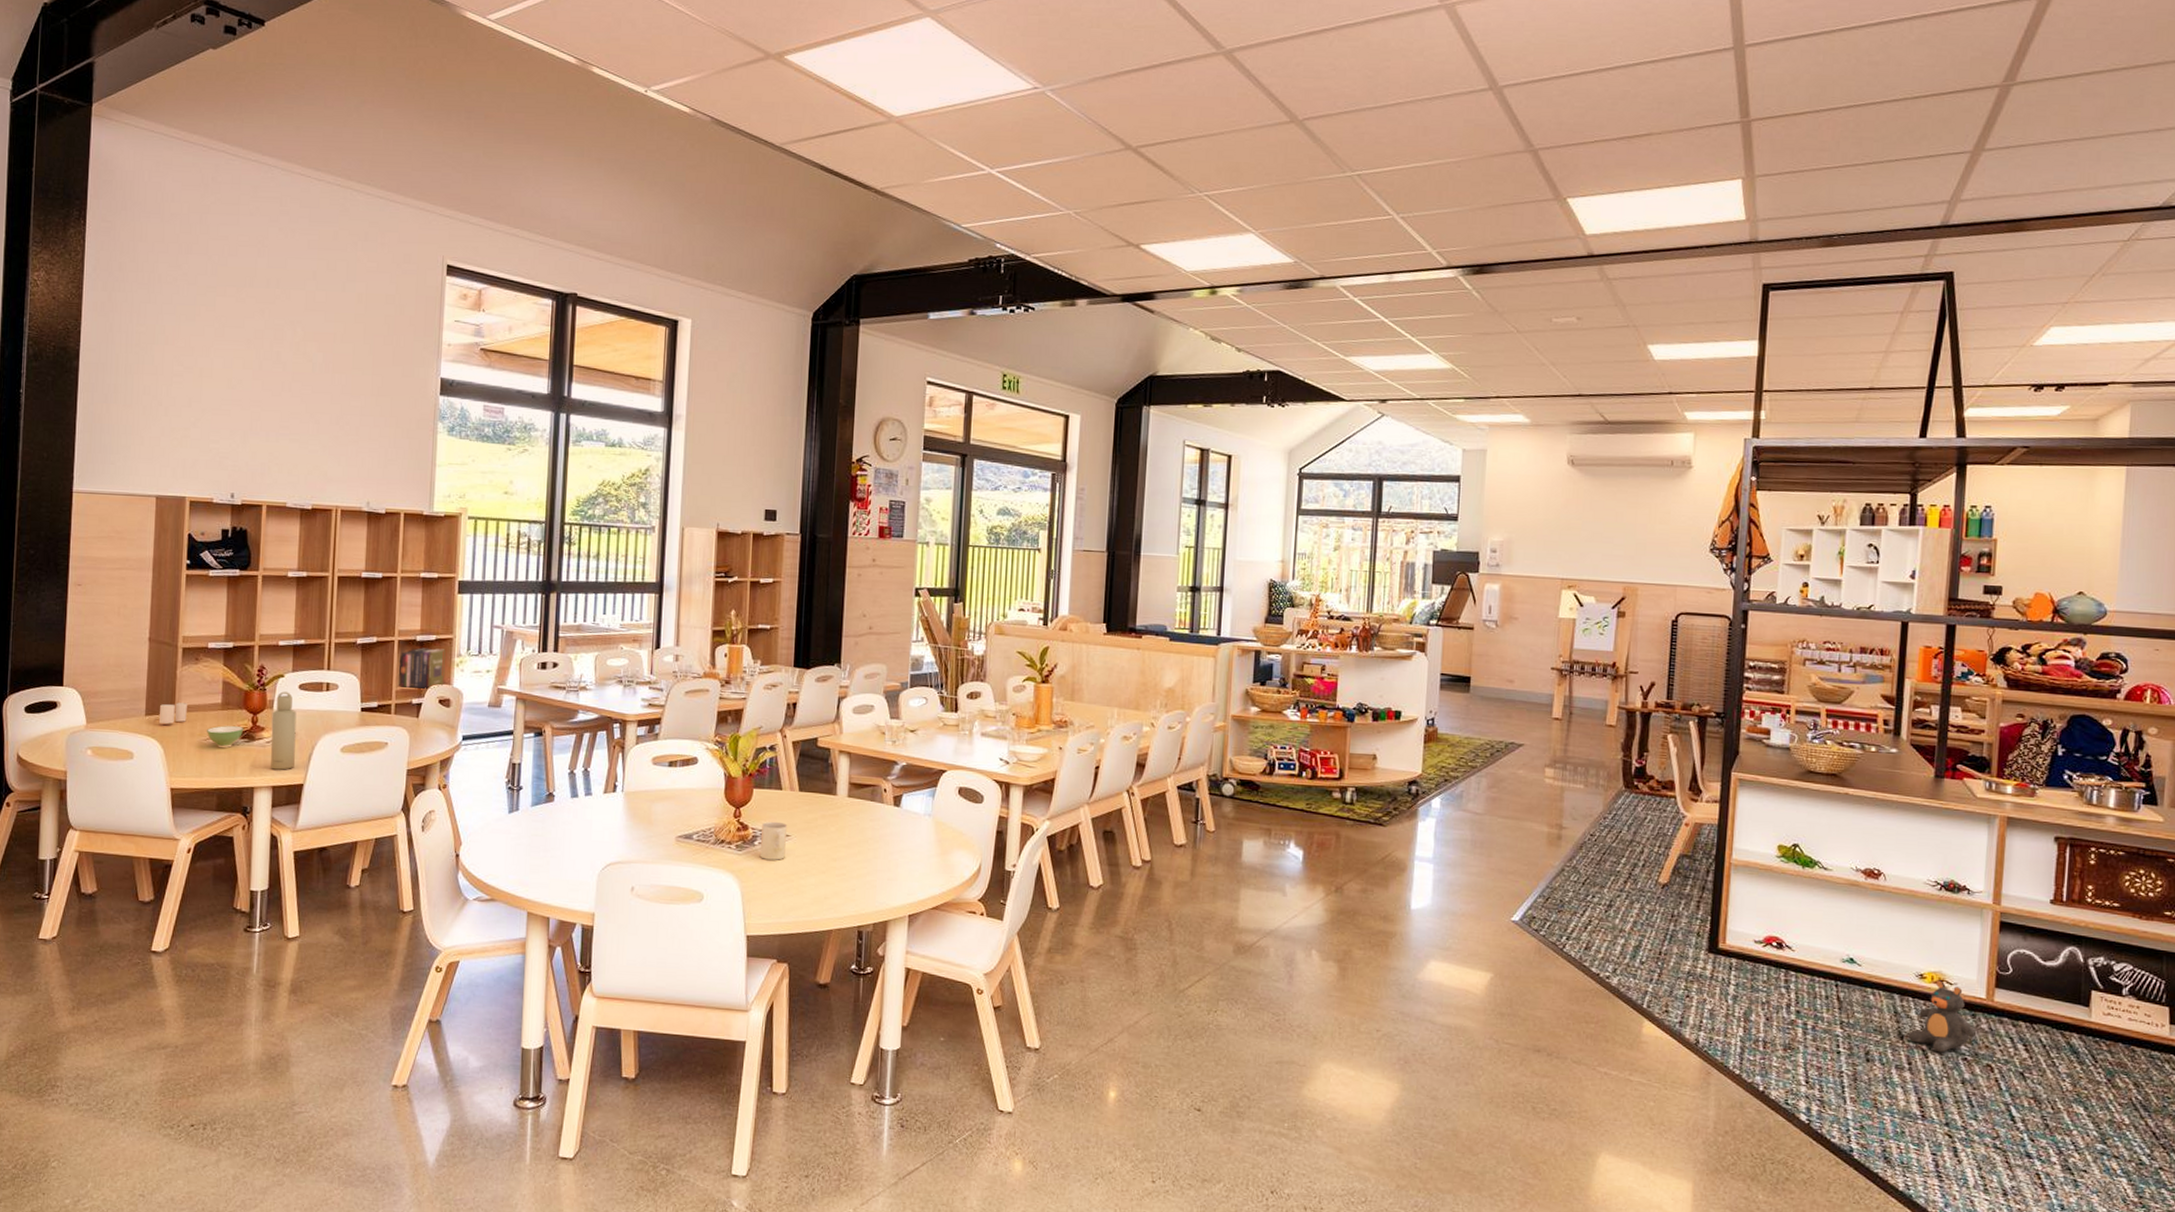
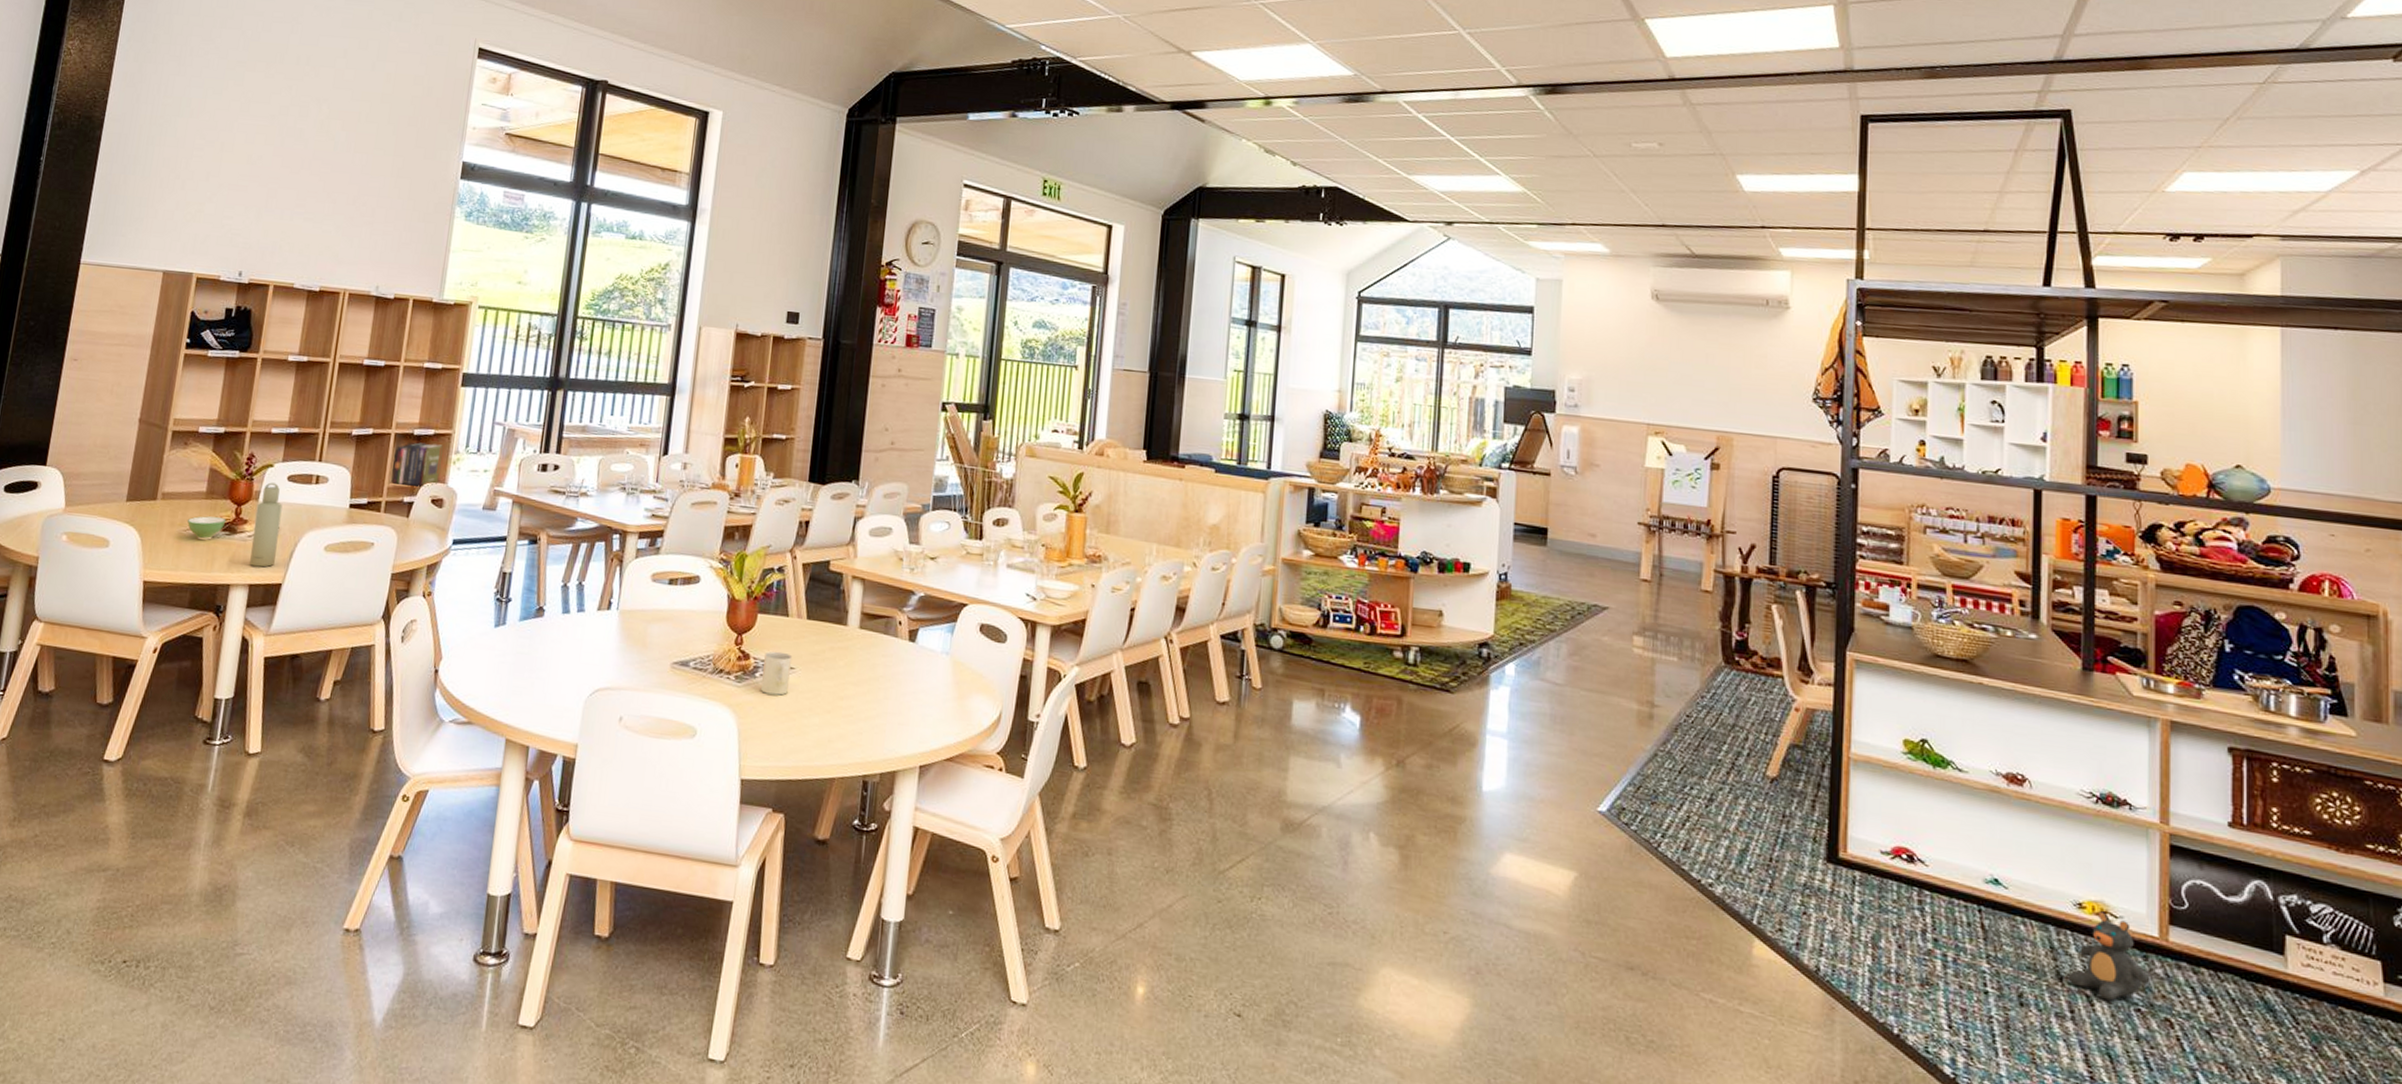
cup: present [158,703,187,725] -> none [139,489,171,513]

